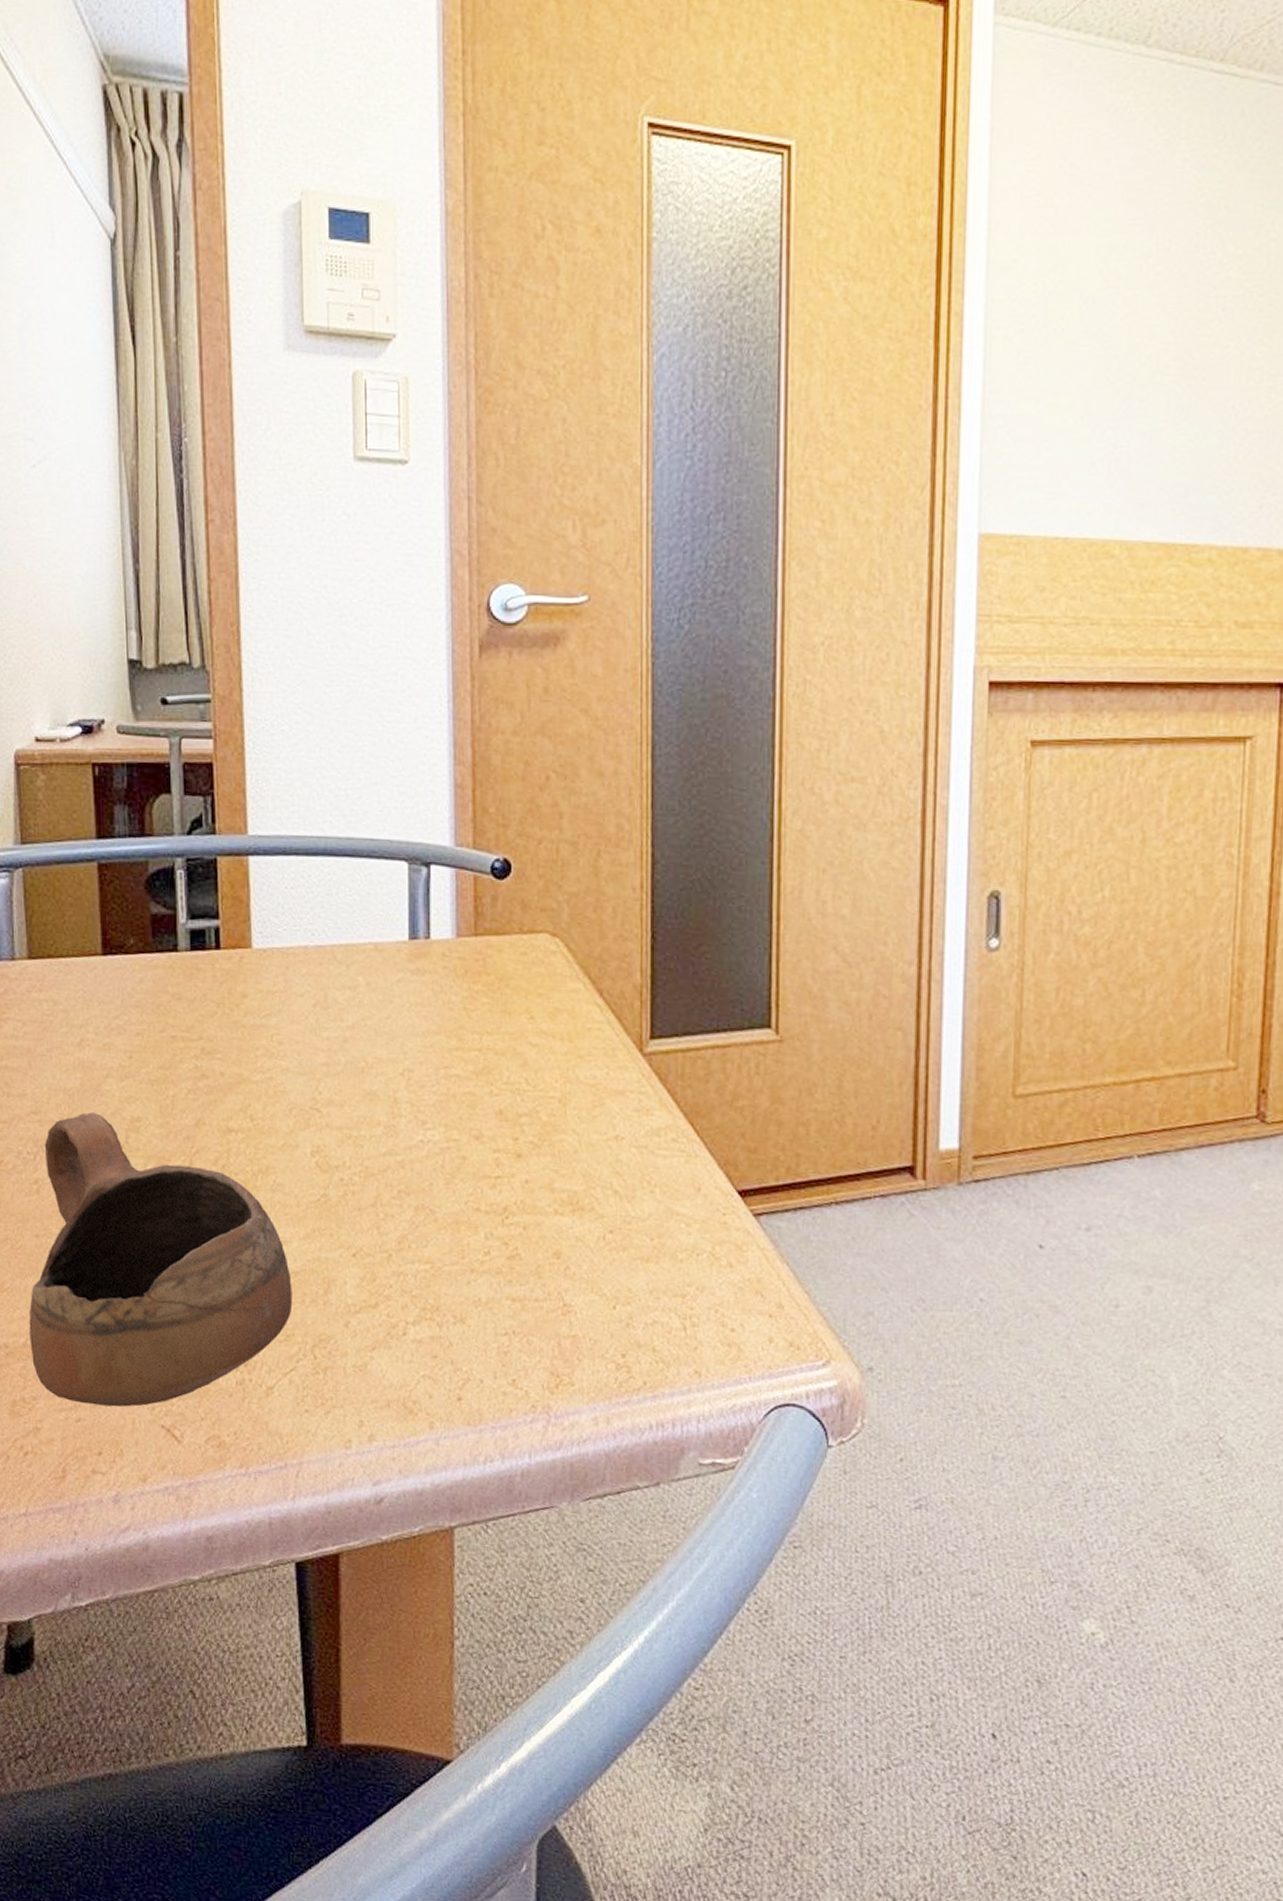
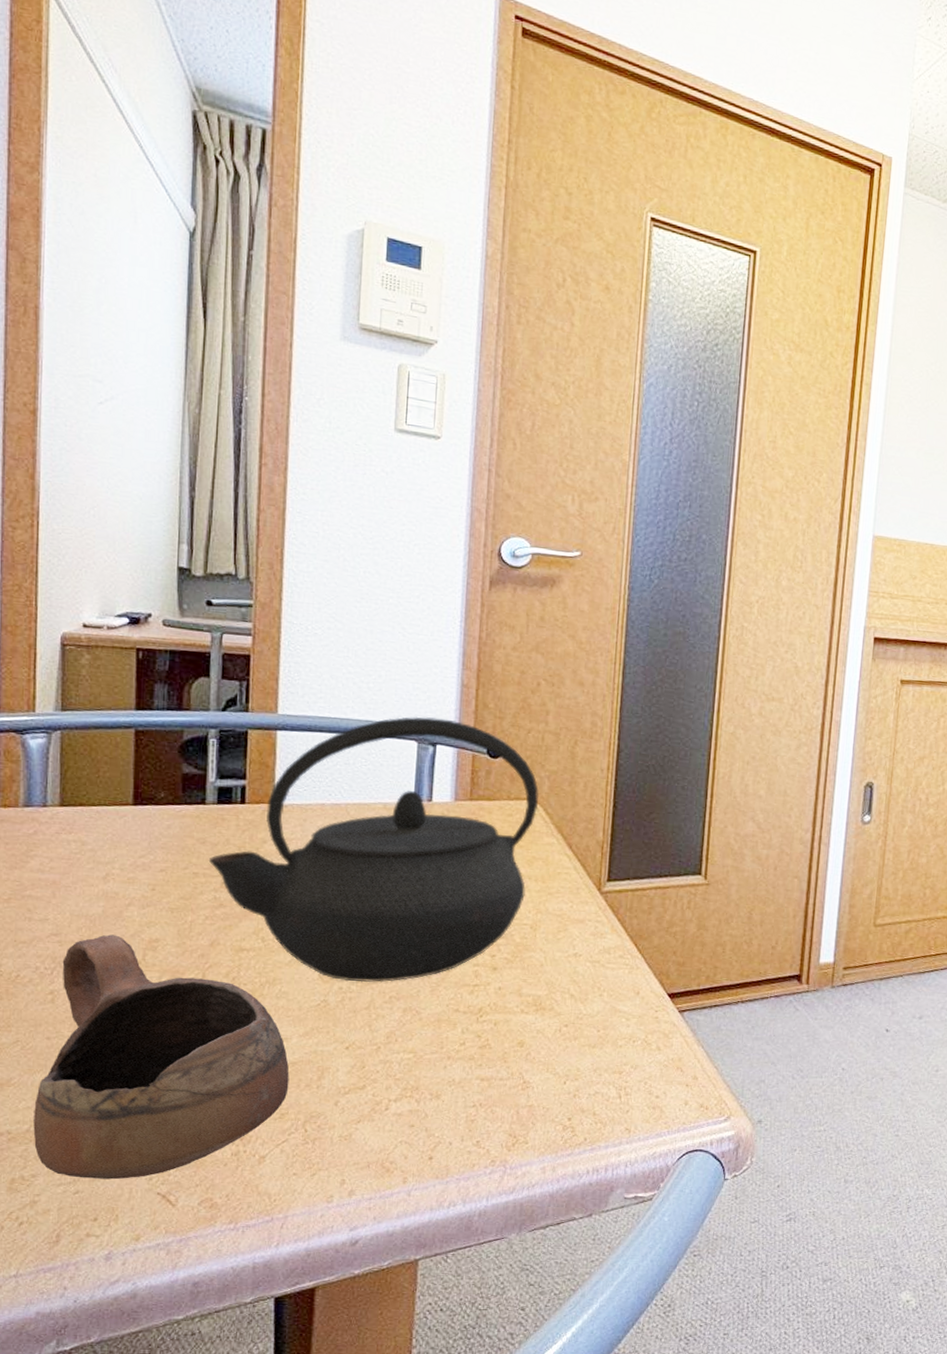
kettle: none [186,829,558,1173] -> present [208,716,540,983]

